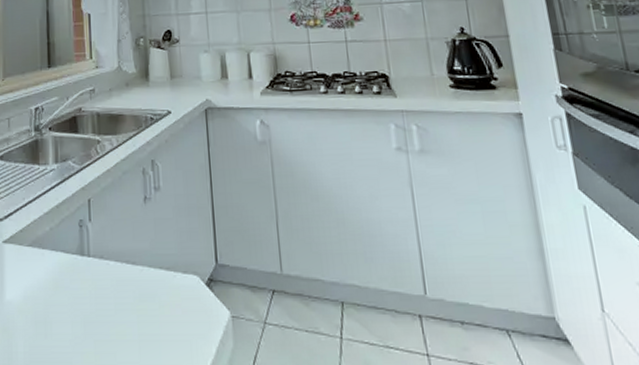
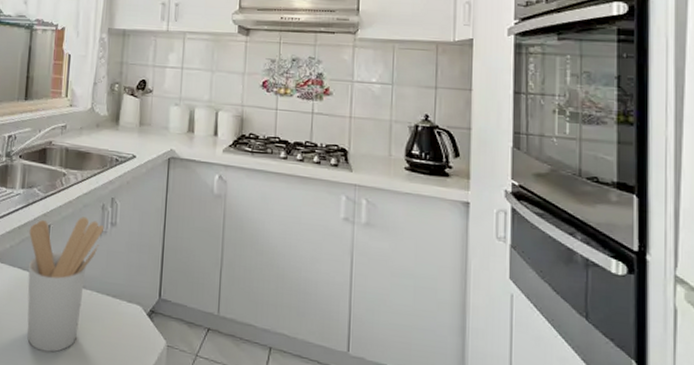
utensil holder: none [68,185,148,343] -> present [27,217,105,353]

